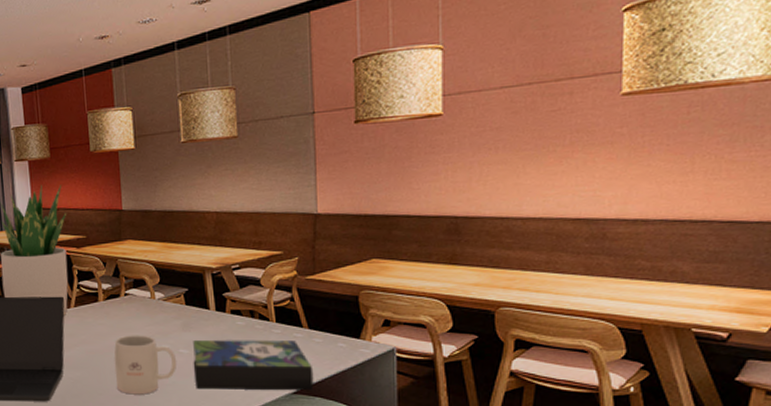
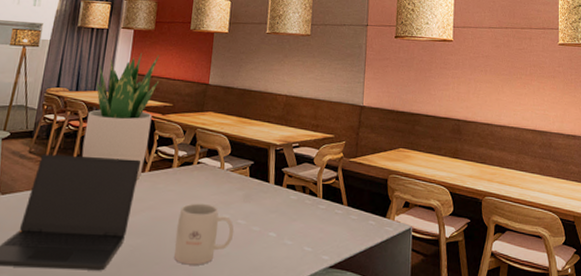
book: present [193,339,314,391] -> none [247,212,348,266]

